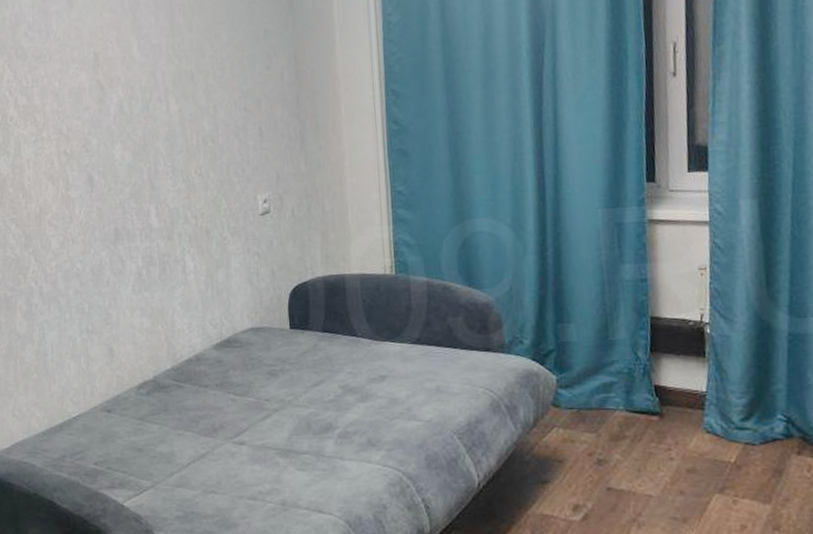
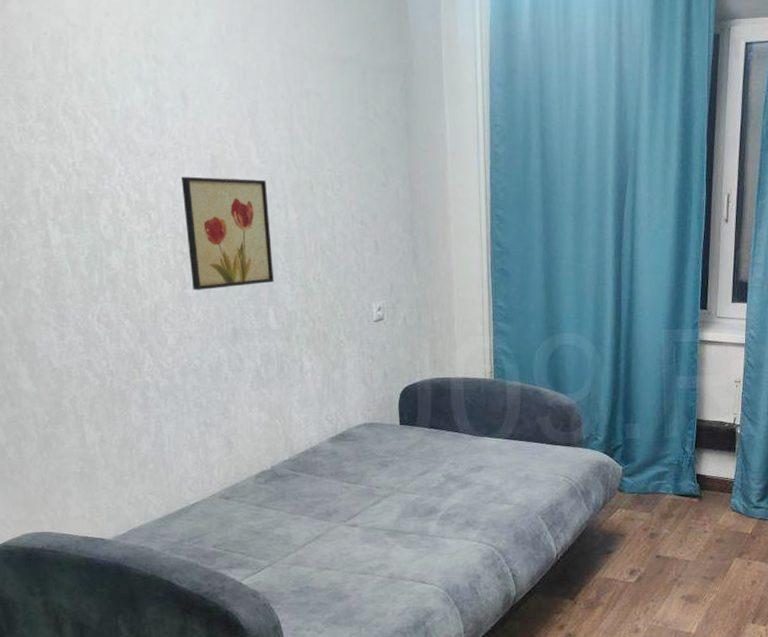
wall art: none [65,73,155,192] -> present [181,176,274,290]

